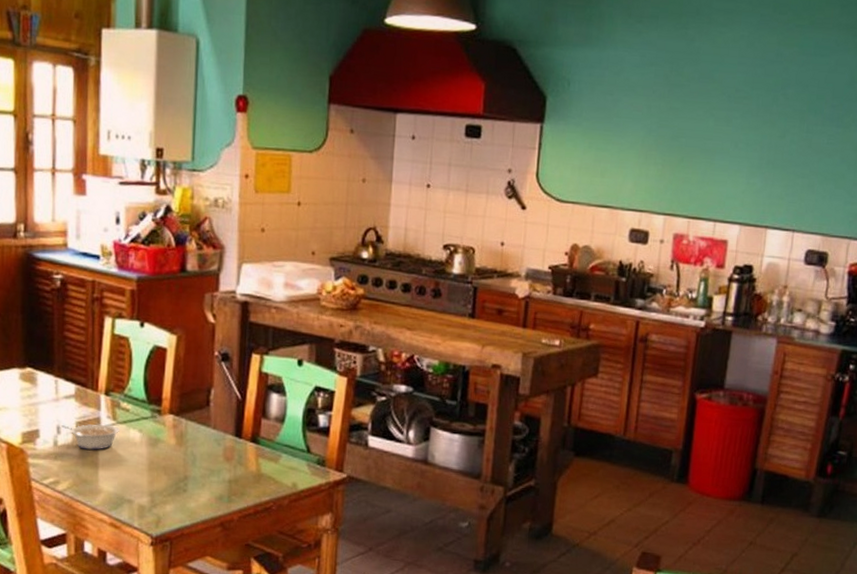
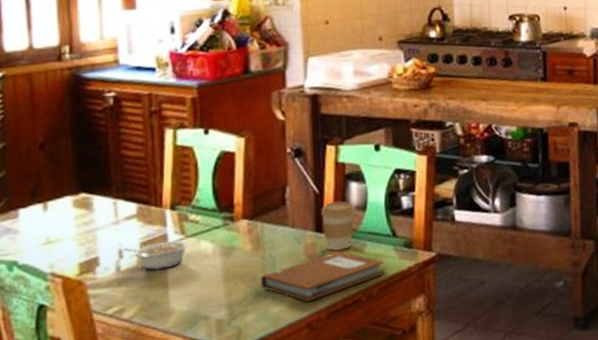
notebook: none [181,458,296,502] -> present [260,251,384,302]
coffee cup: none [241,409,273,458] -> present [321,201,355,251]

